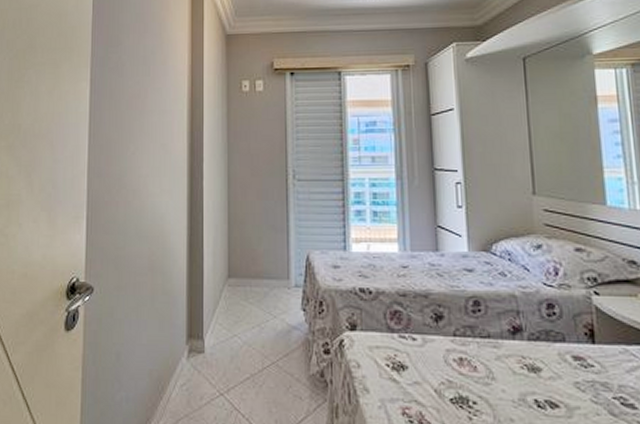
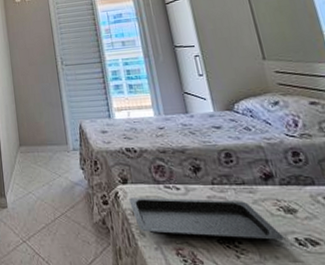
serving tray: none [355,347,523,403] -> present [129,197,284,242]

